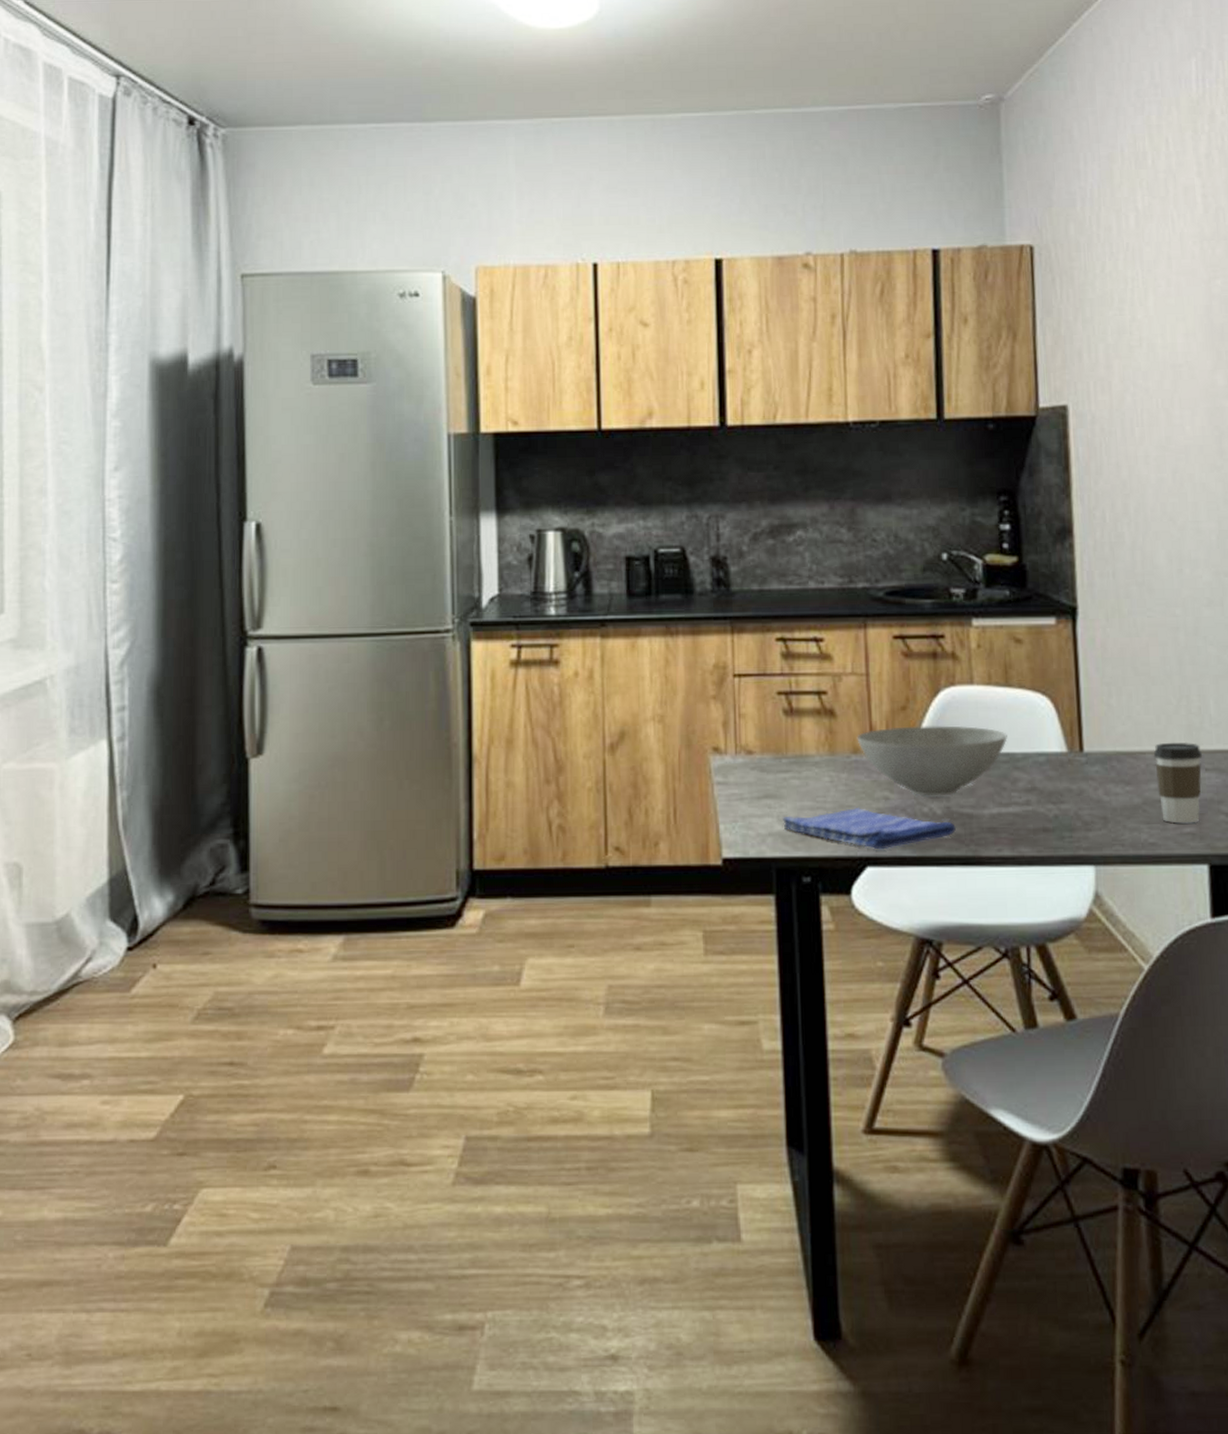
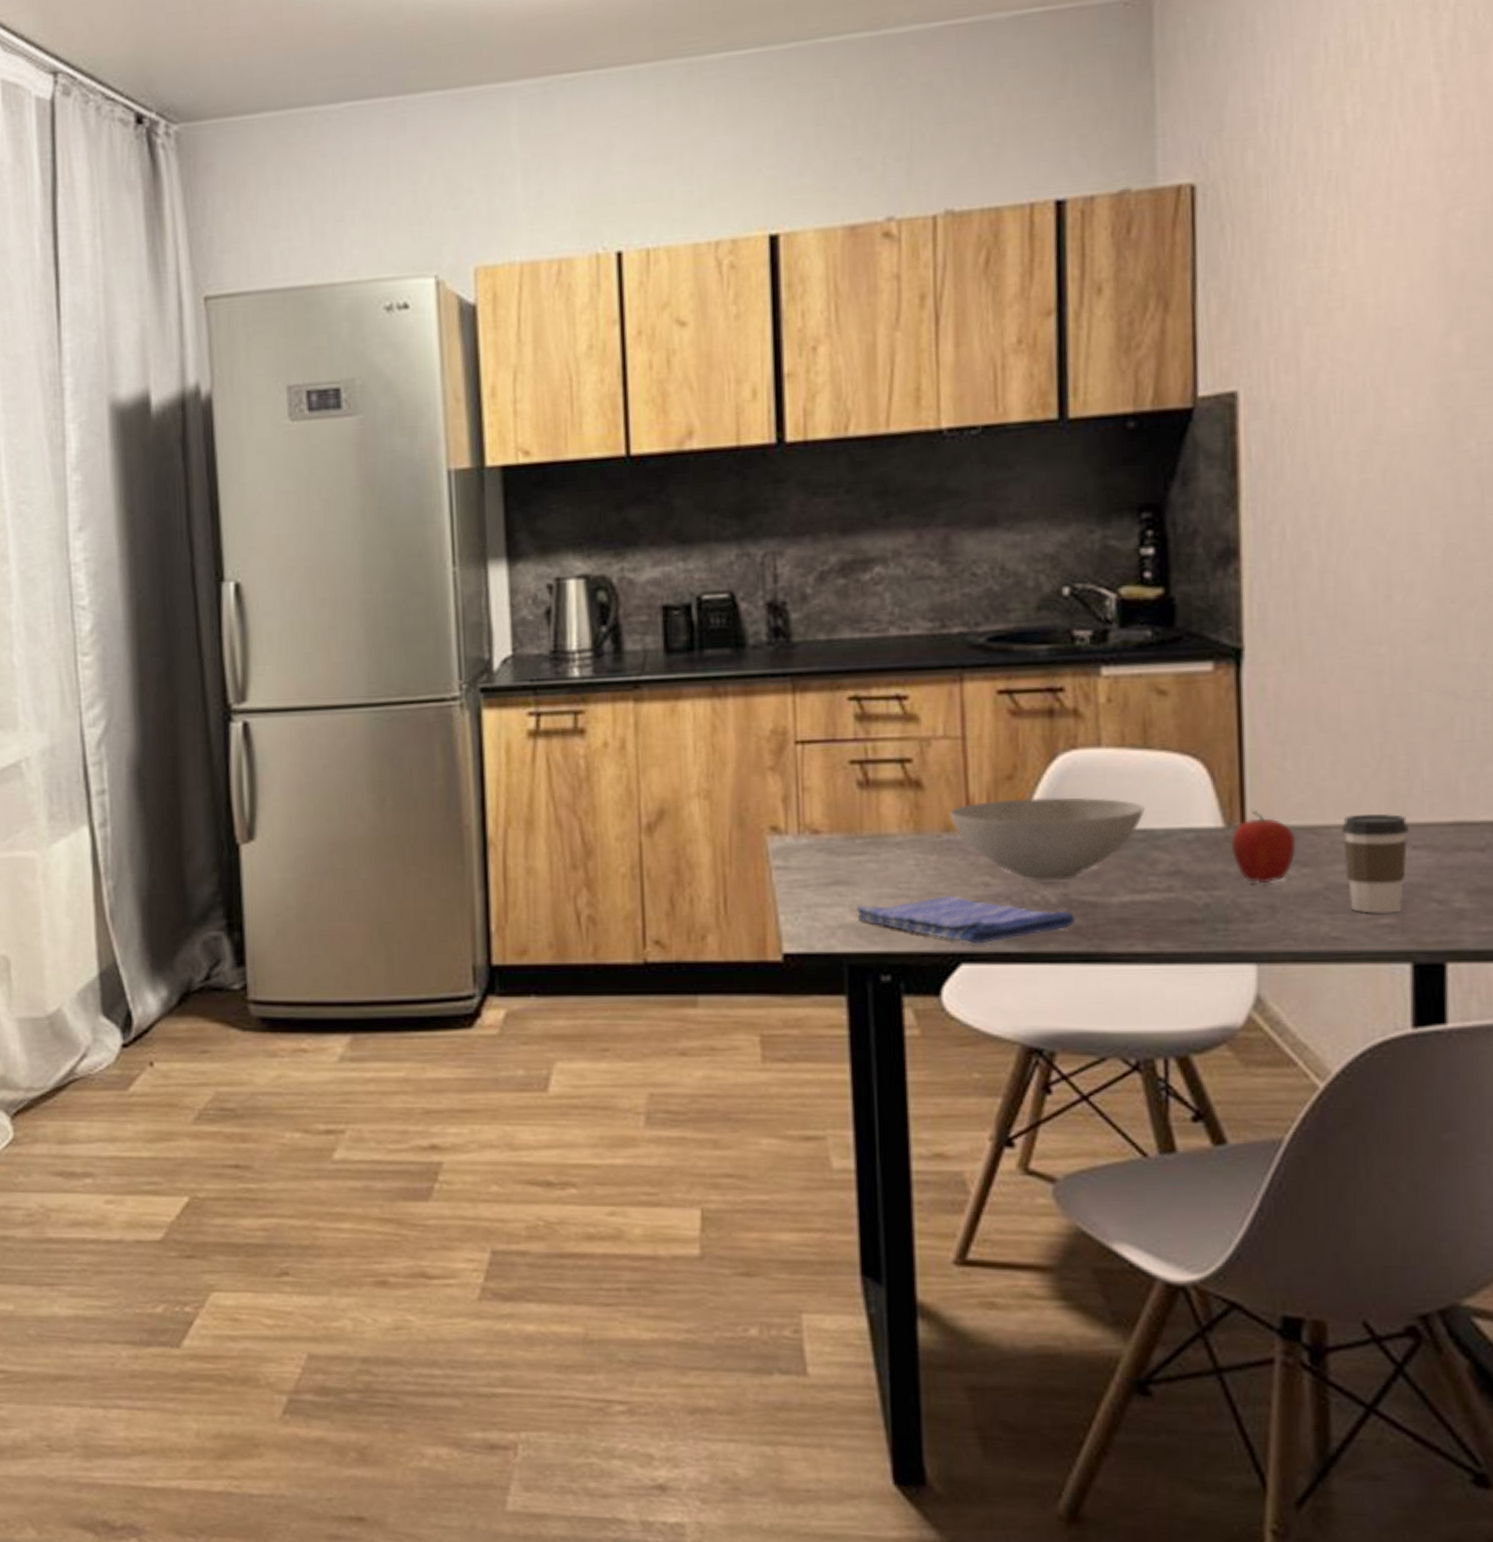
fruit: none [1072,739,1121,798] -> present [1230,811,1296,883]

